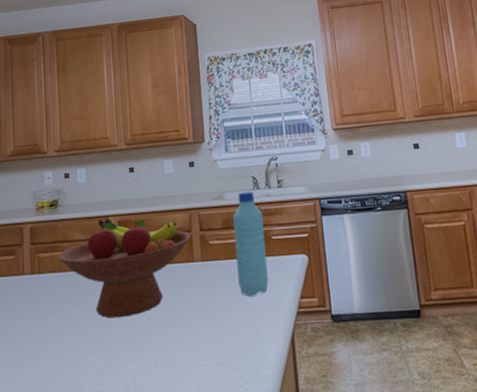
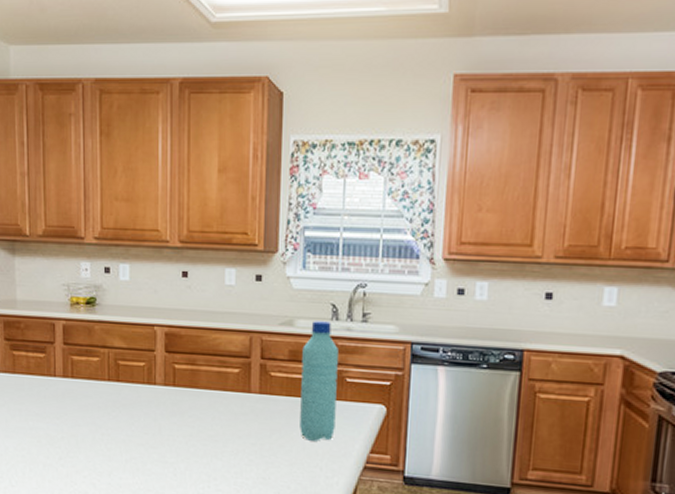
fruit bowl: present [58,218,192,319] -> none [95,327,250,440]

